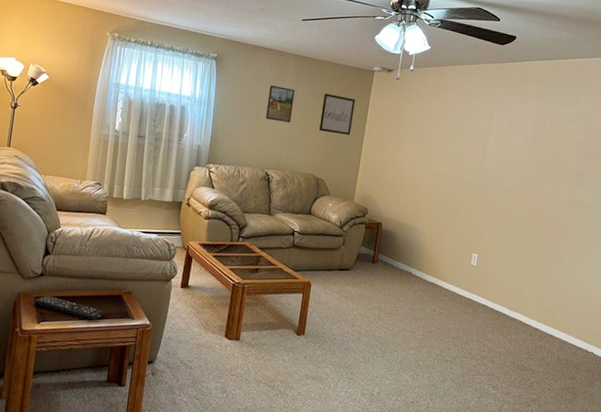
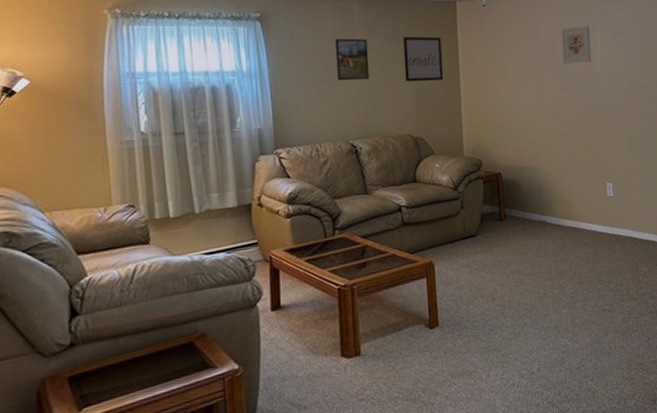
remote control: present [33,295,106,321] -> none [66,368,176,388]
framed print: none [457,111,488,145] -> present [561,26,592,64]

